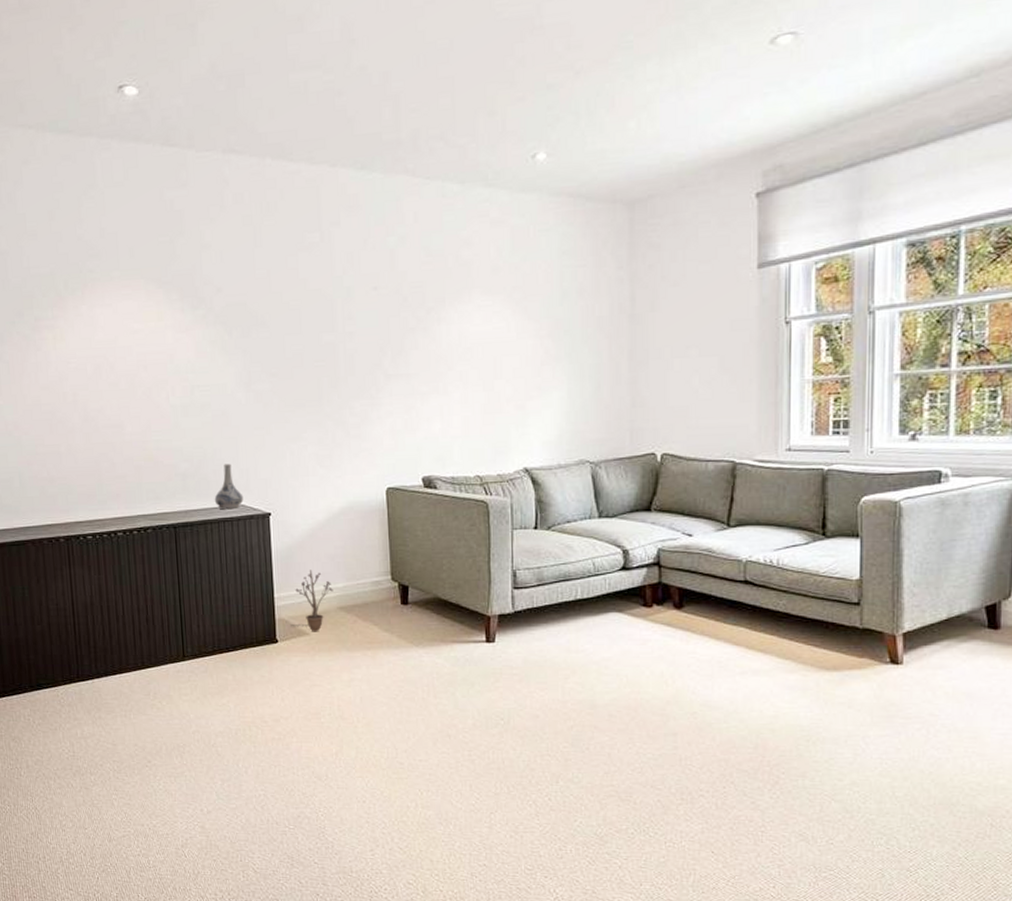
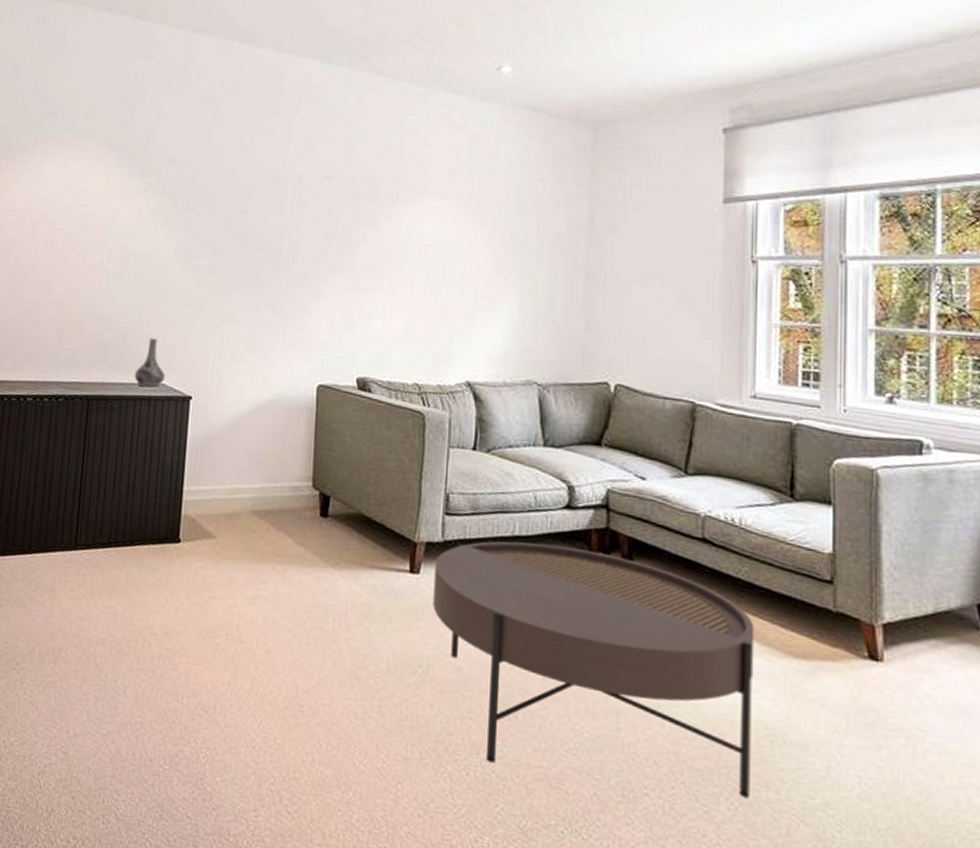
decorative plant: present [291,570,333,632] -> none [197,464,248,536]
coffee table: none [508,603,792,788] -> present [433,541,755,798]

